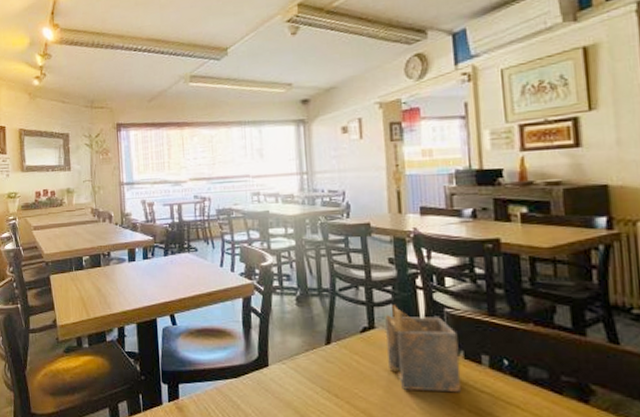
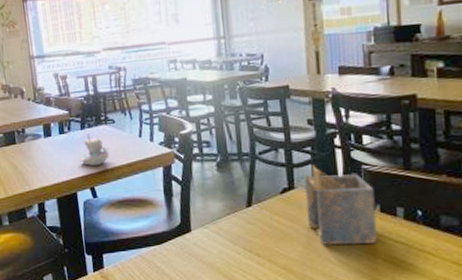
candle: none [161,260,190,292] -> present [79,134,109,166]

